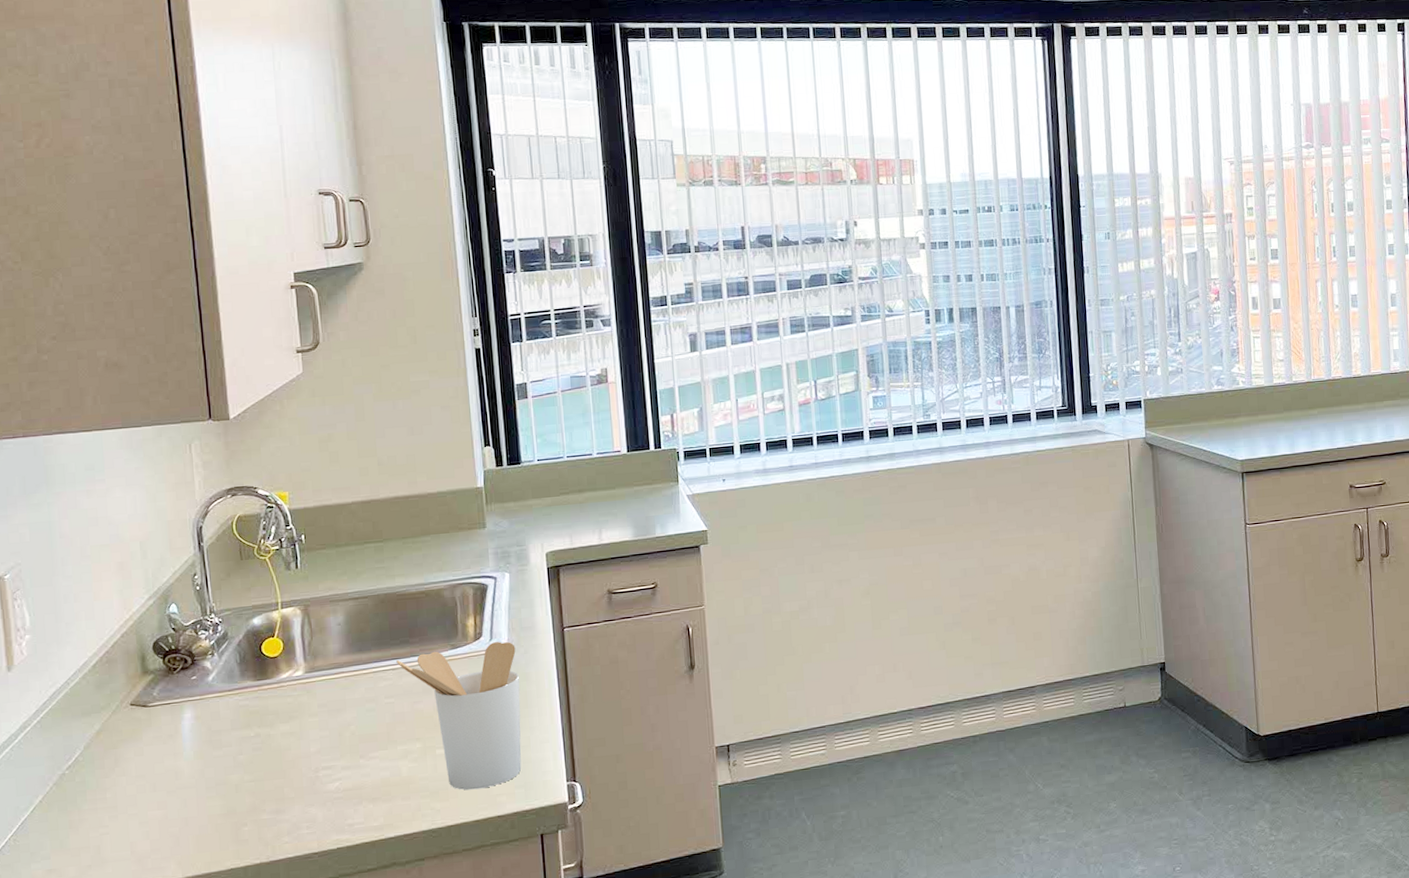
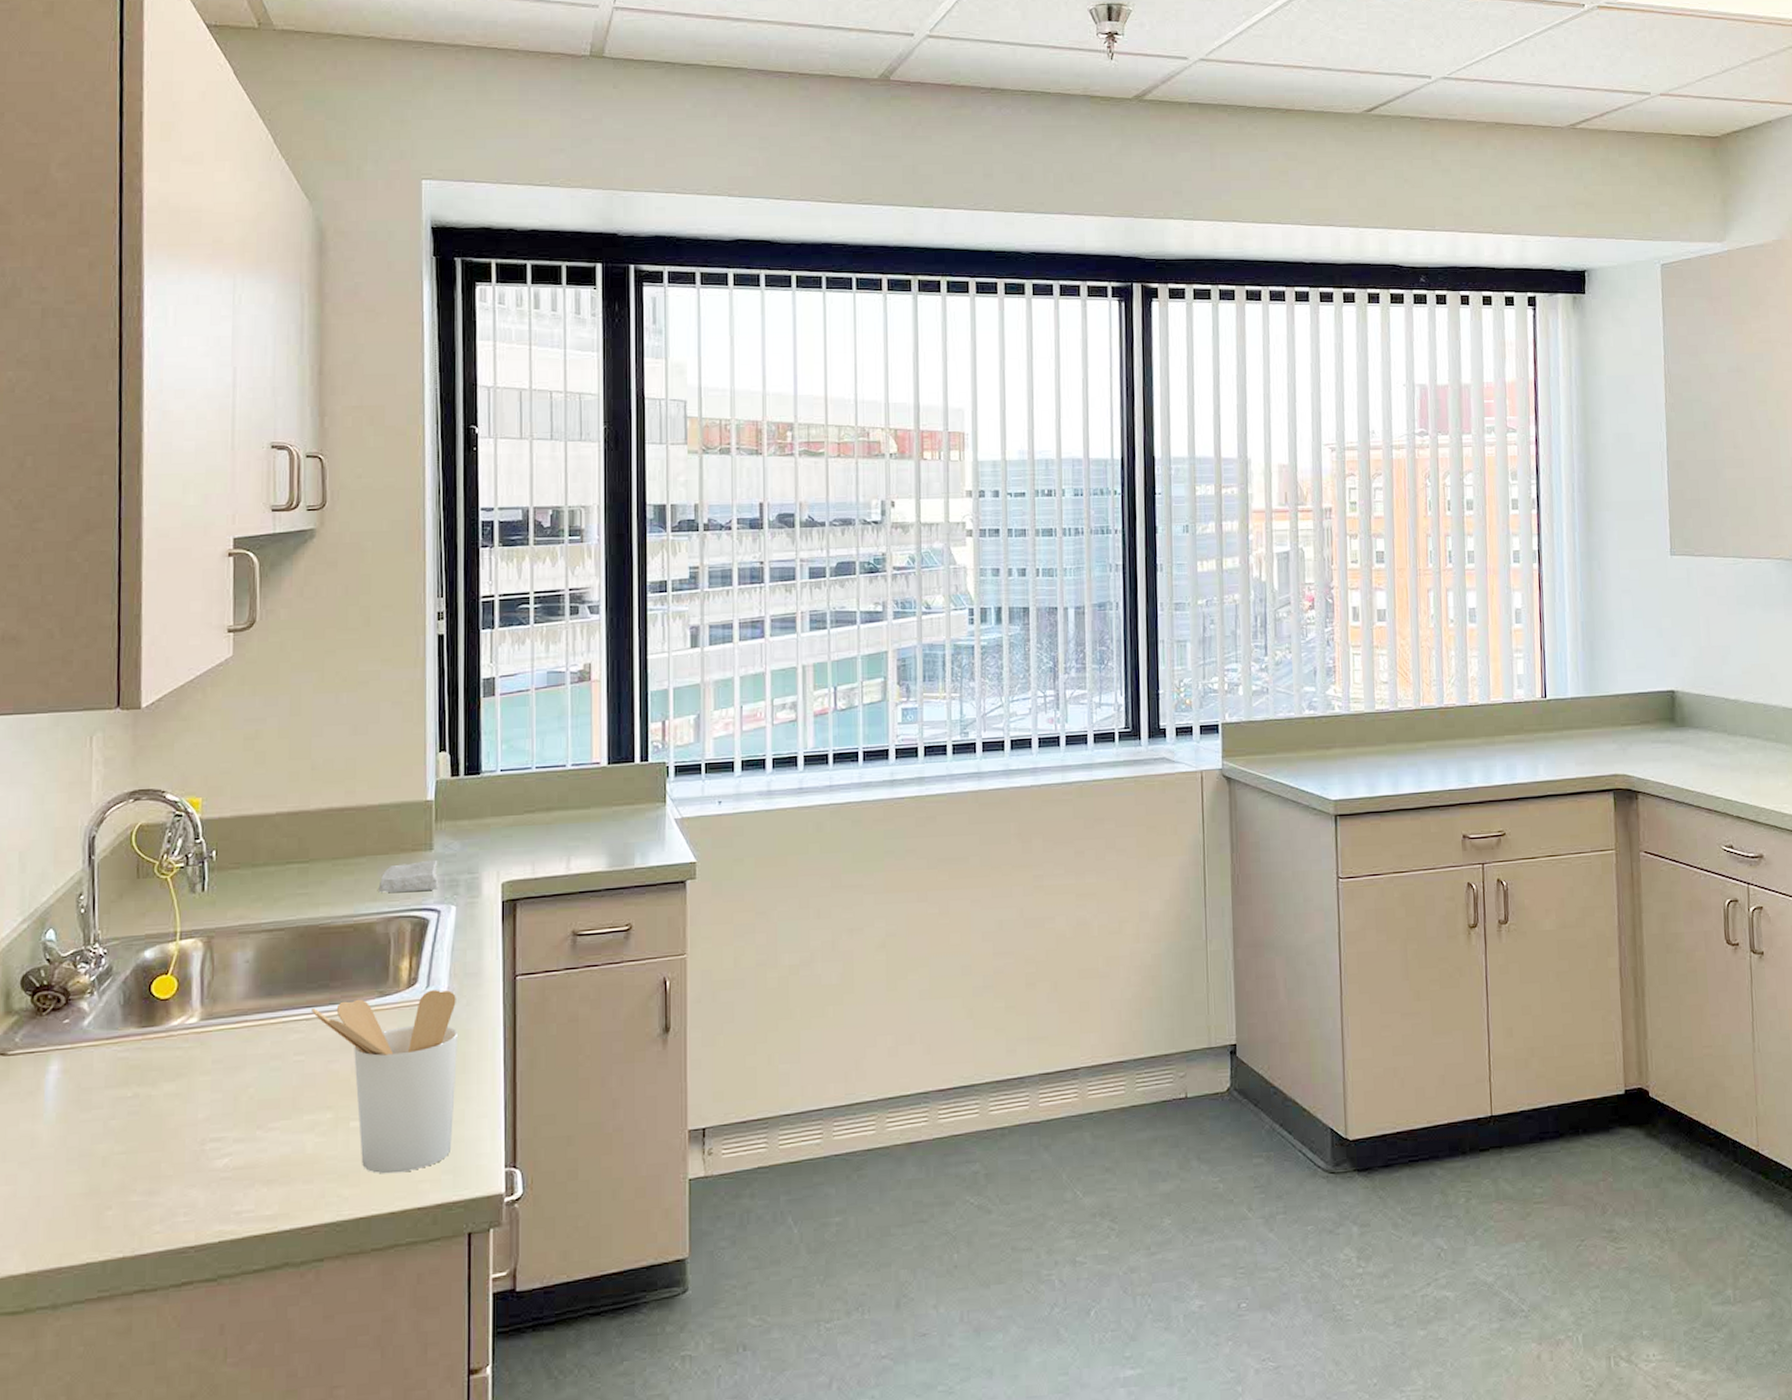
soap bar: none [443,535,493,565] -> present [378,859,438,893]

